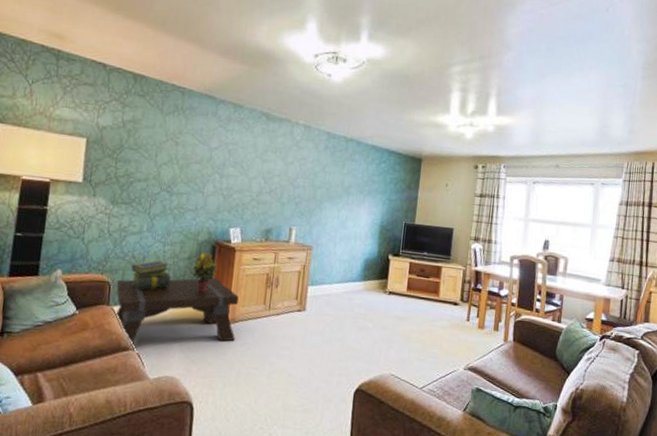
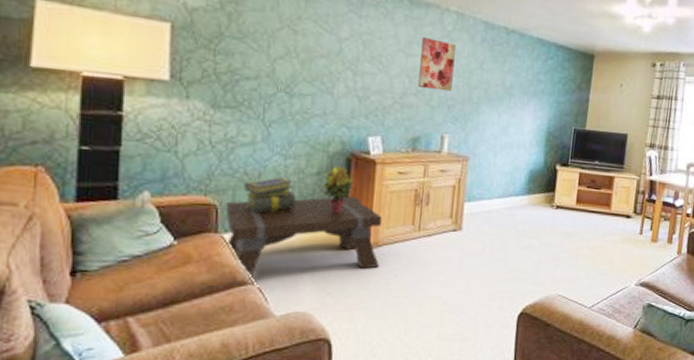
wall art: none [272,146,303,191] -> present [418,37,456,92]

